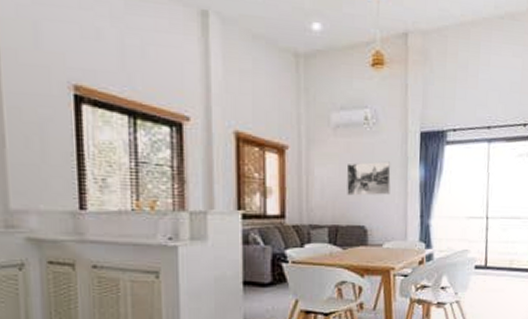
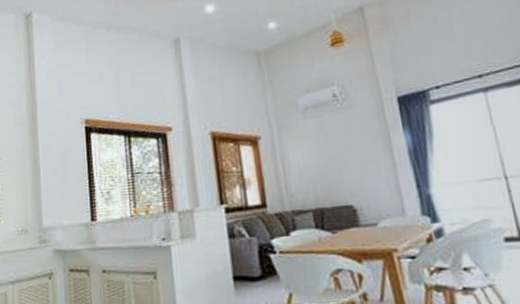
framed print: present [347,161,391,196] -> none [323,133,375,175]

